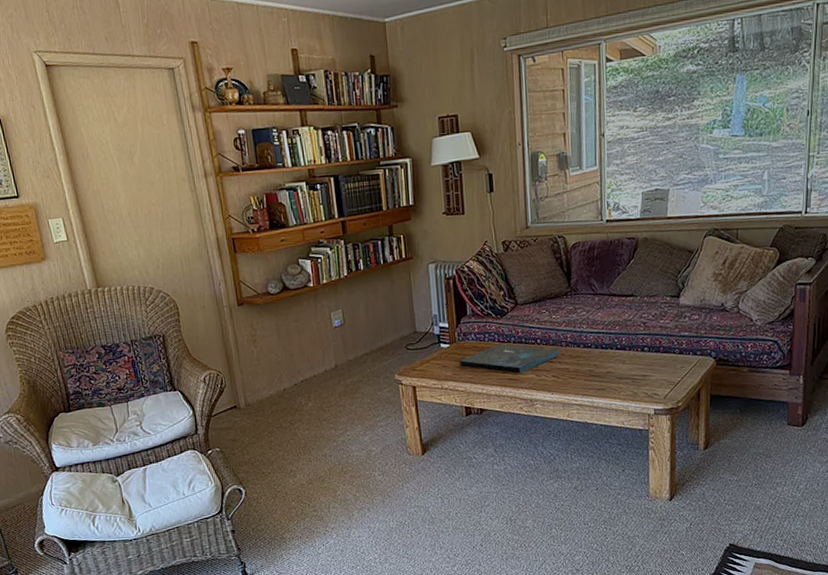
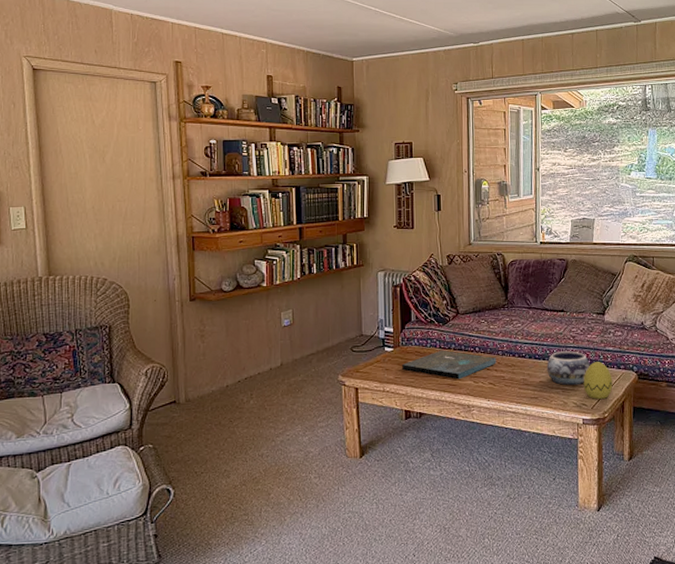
decorative bowl: none [614,338,663,376] -> present [547,351,590,386]
decorative egg: none [655,348,688,388] -> present [583,362,613,399]

